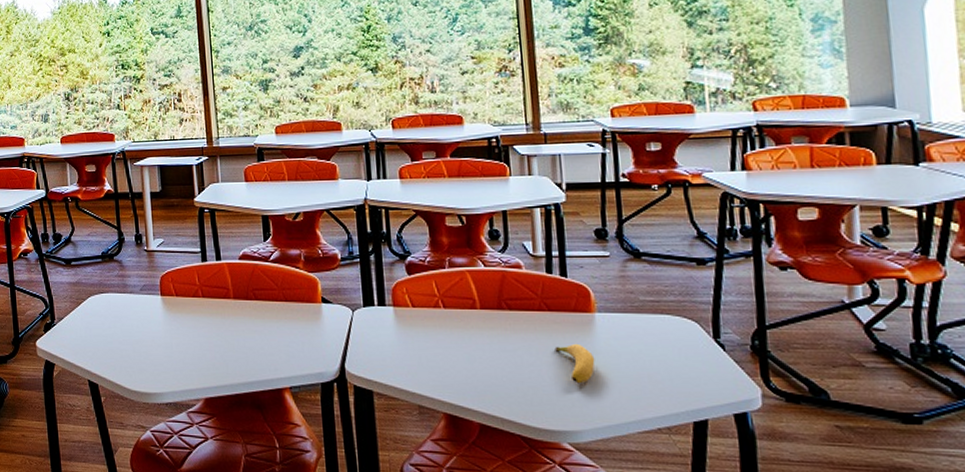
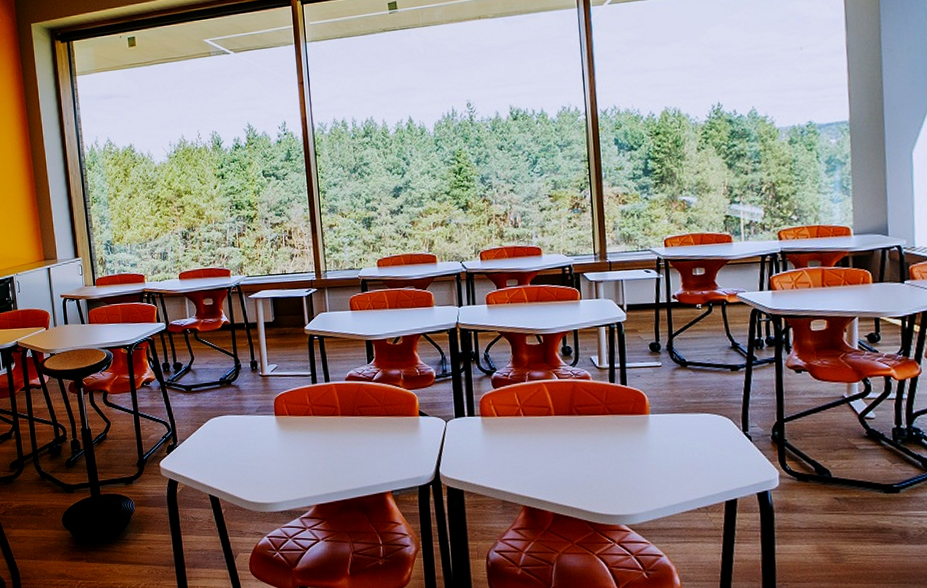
banana: present [554,343,595,384] -> none [616,441,649,475]

